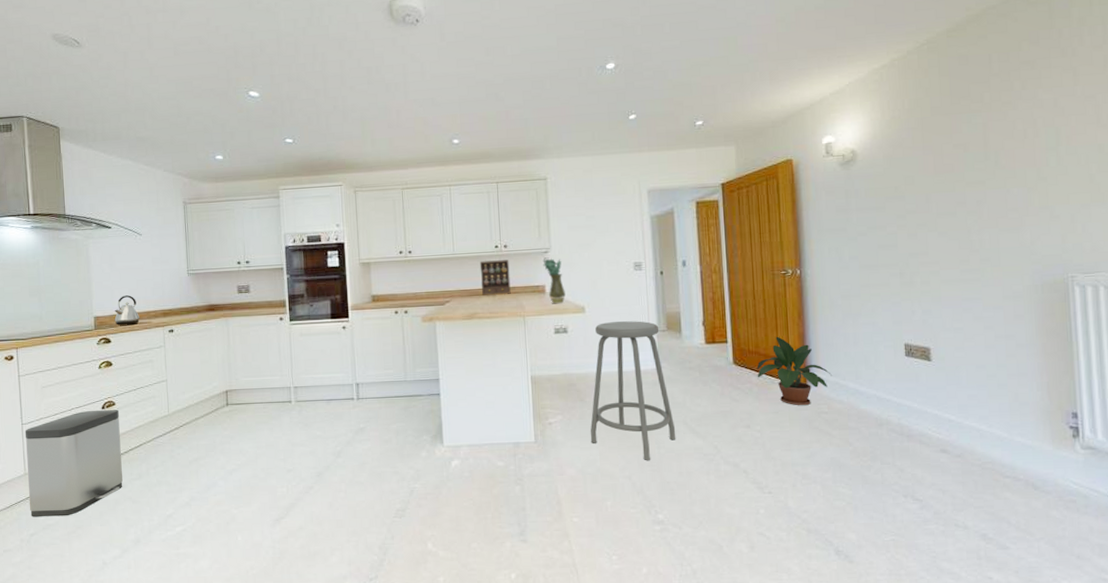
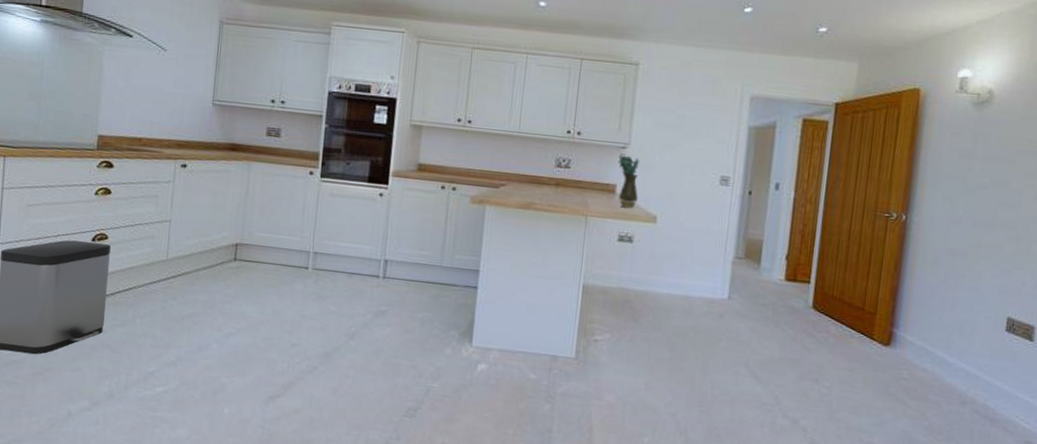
kettle: present [114,295,140,326] -> none [121,116,151,152]
spice rack: present [479,260,511,296] -> none [543,145,581,188]
bar stool: present [590,321,676,461] -> none [638,238,737,400]
potted plant: present [756,336,833,406] -> none [836,285,921,368]

